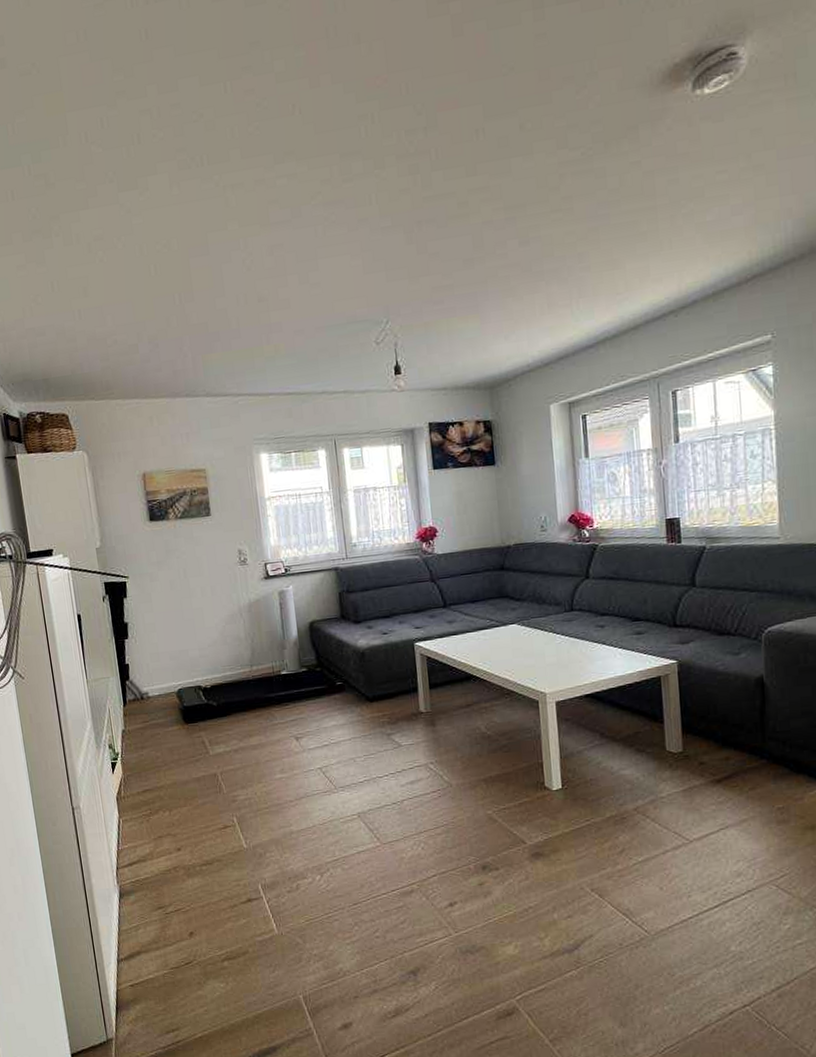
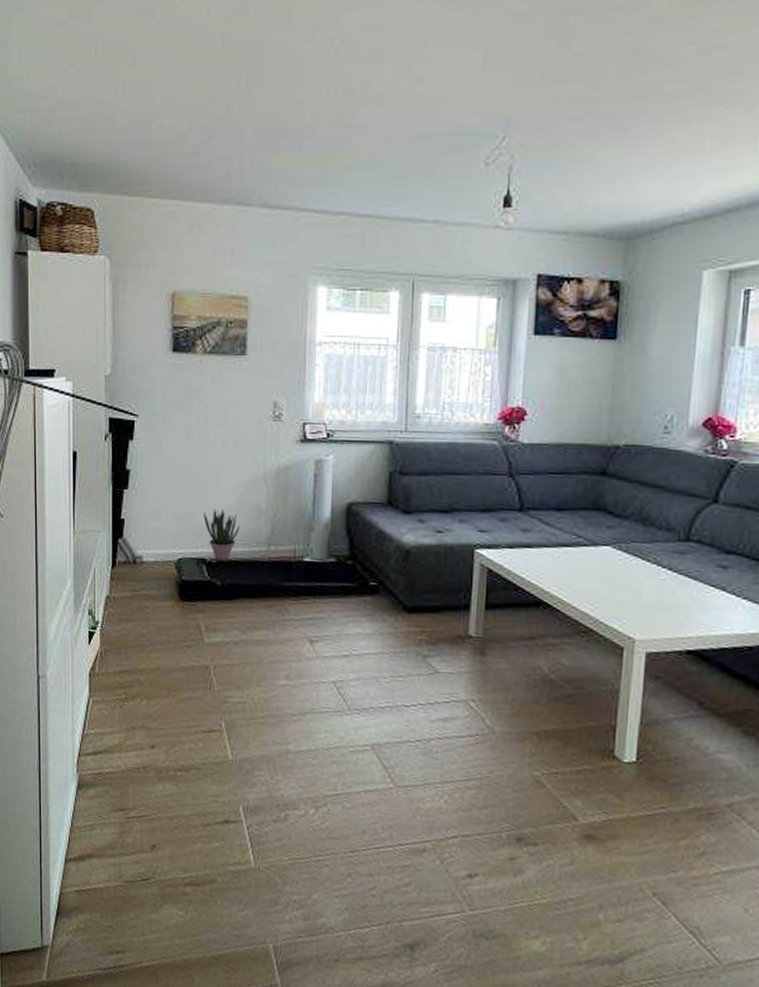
potted plant: none [194,643,226,686] -> present [204,508,241,561]

